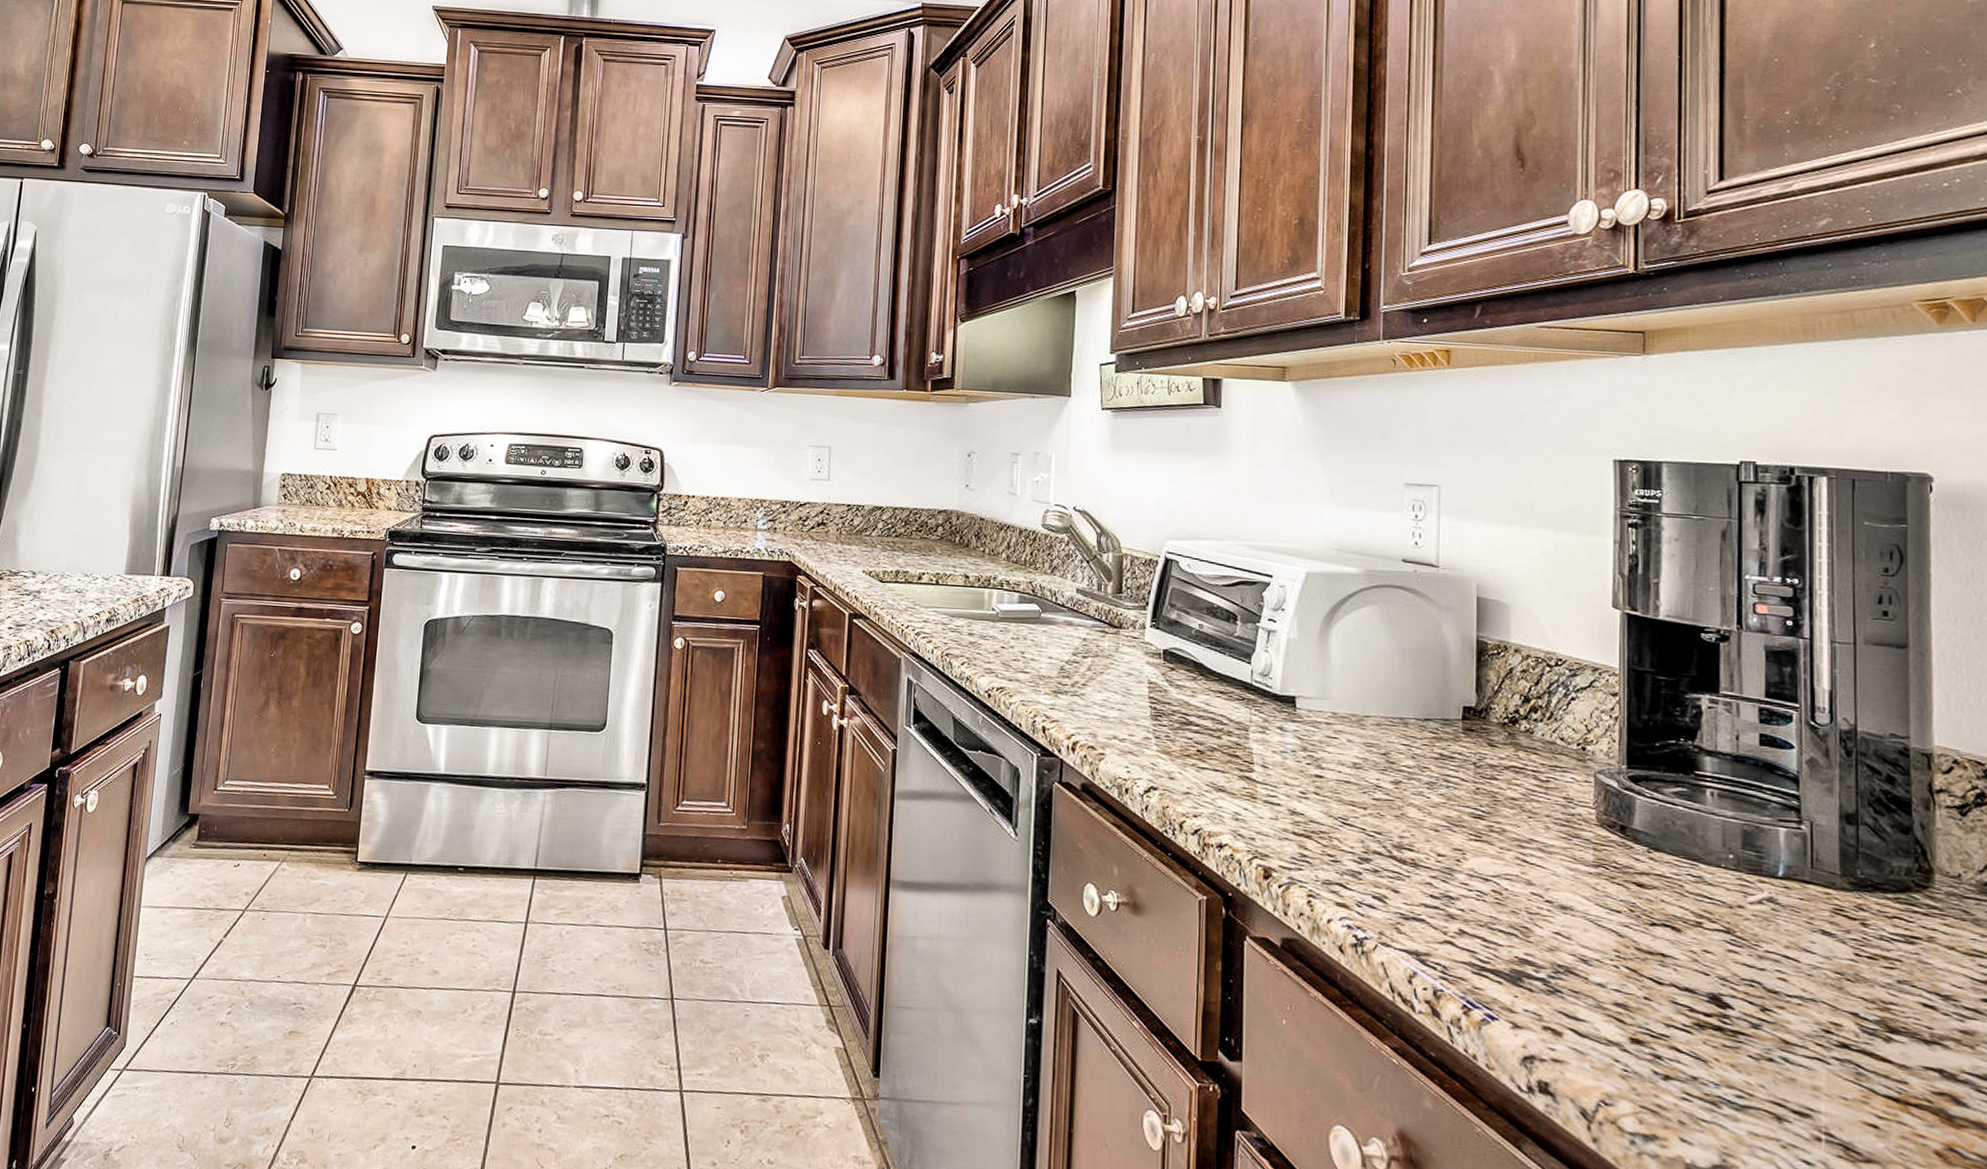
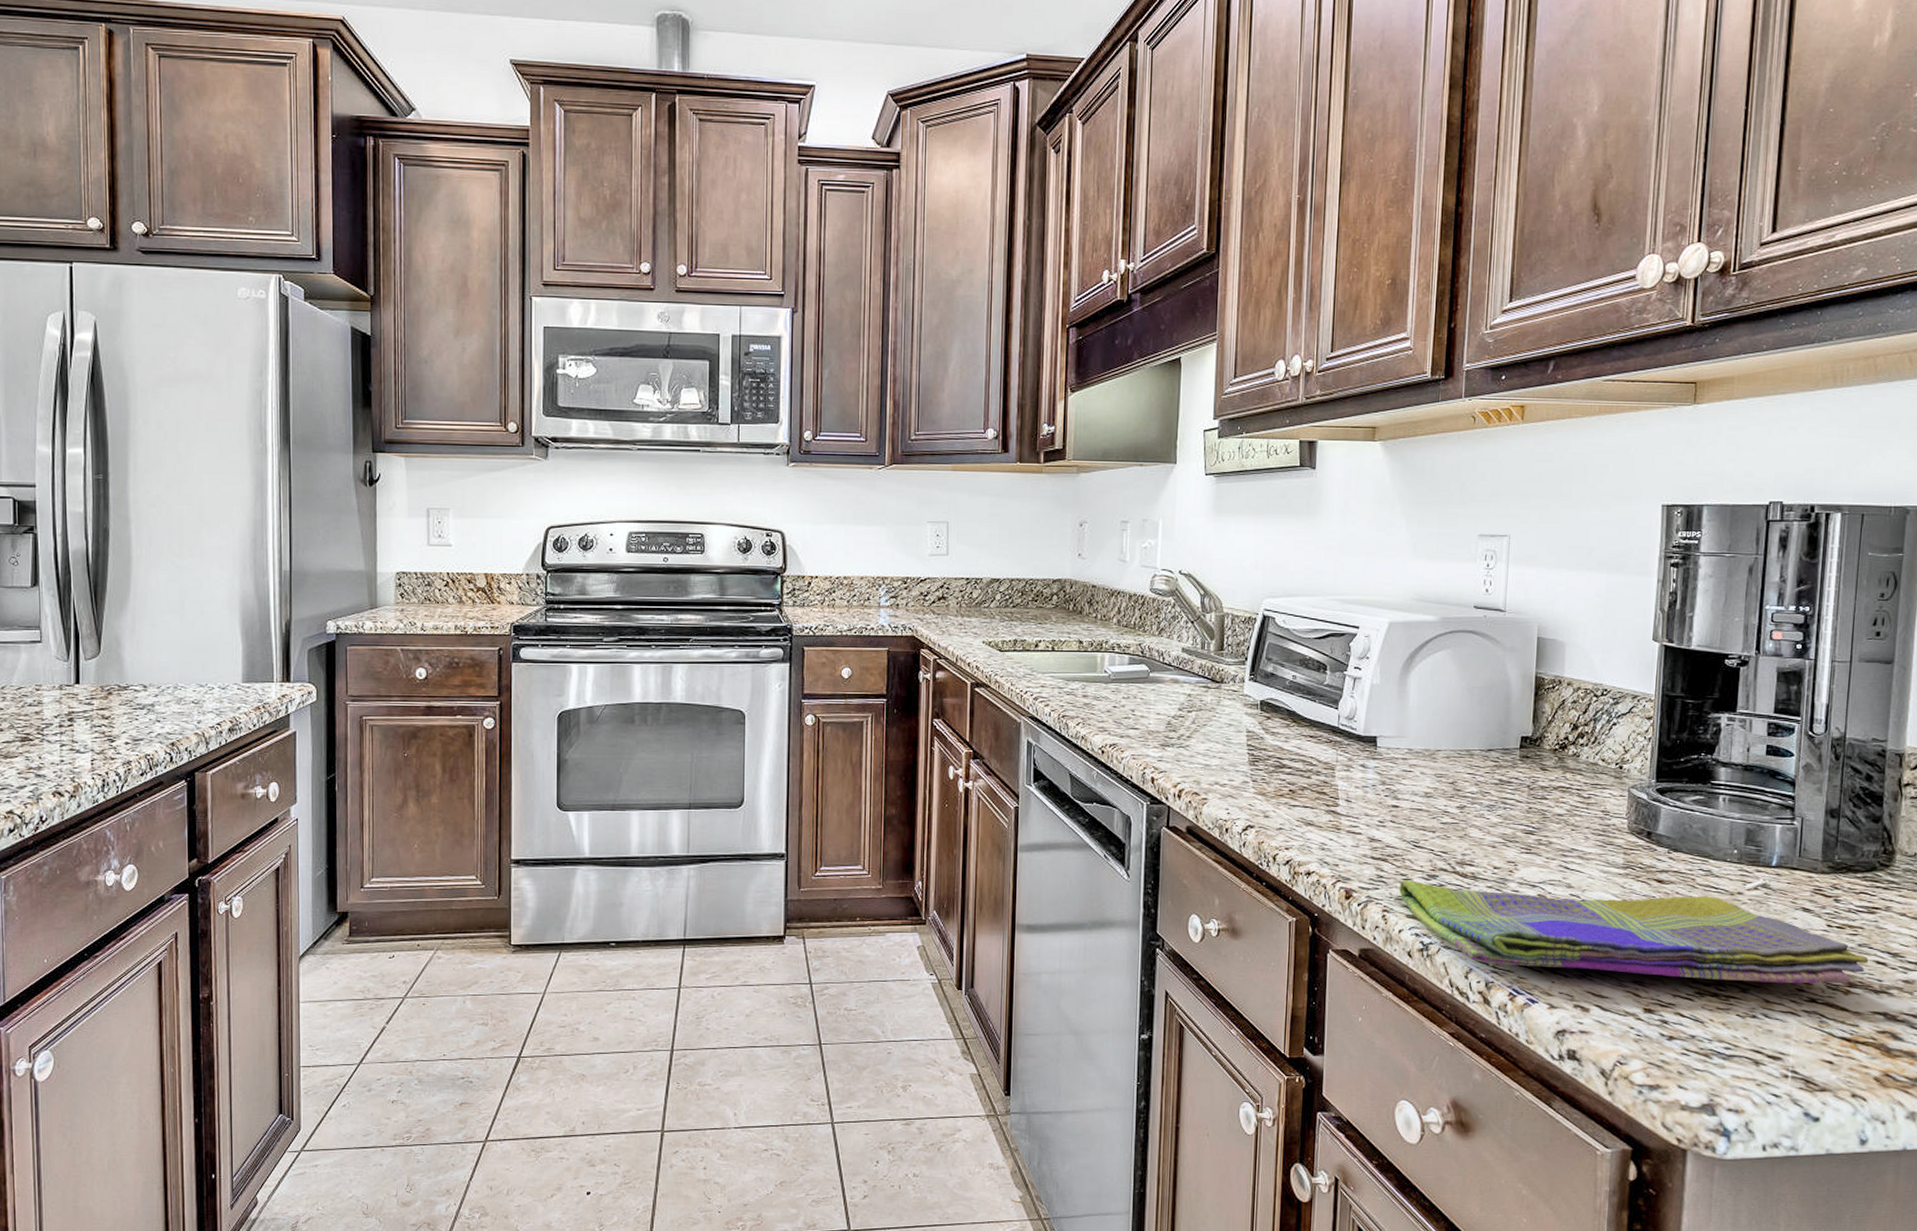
dish towel: none [1327,861,1913,1028] -> present [1399,880,1869,984]

